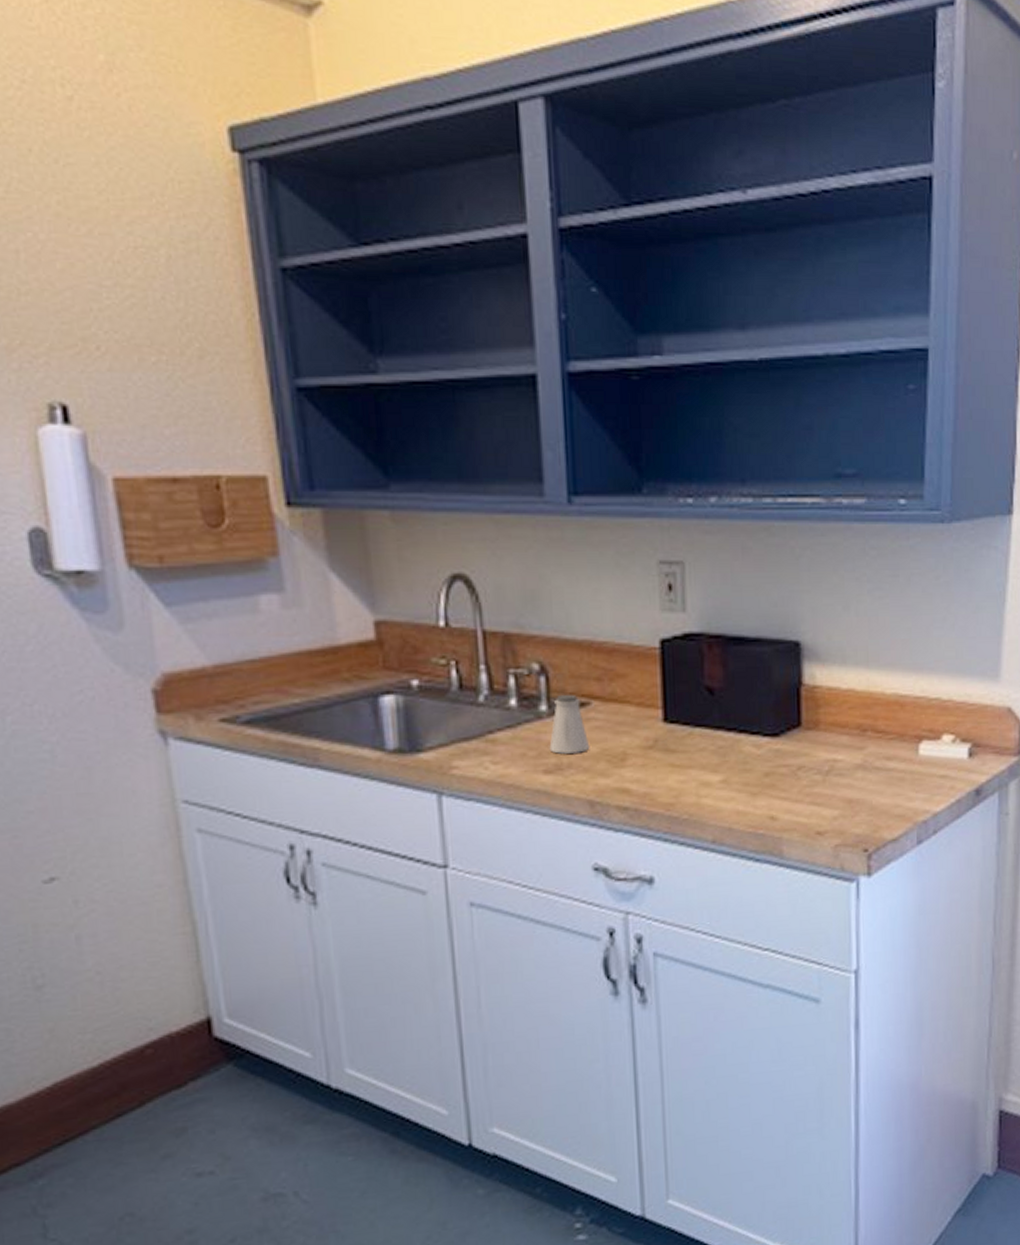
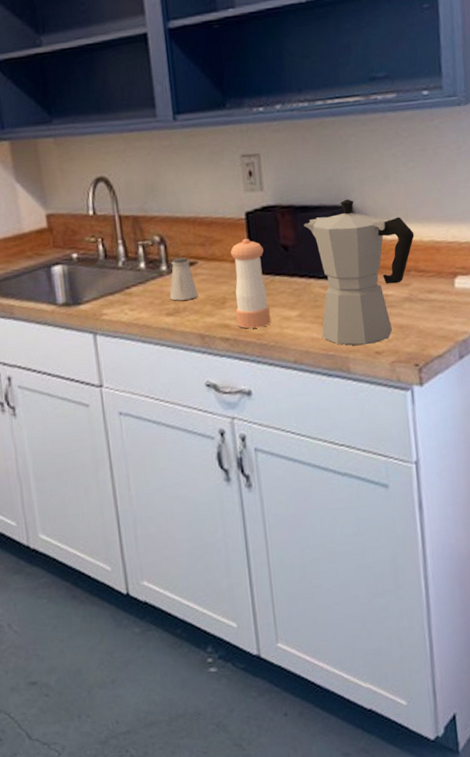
pepper shaker: none [637,674,685,796] -> present [230,238,271,329]
moka pot: none [737,632,875,823] -> present [304,199,415,346]

